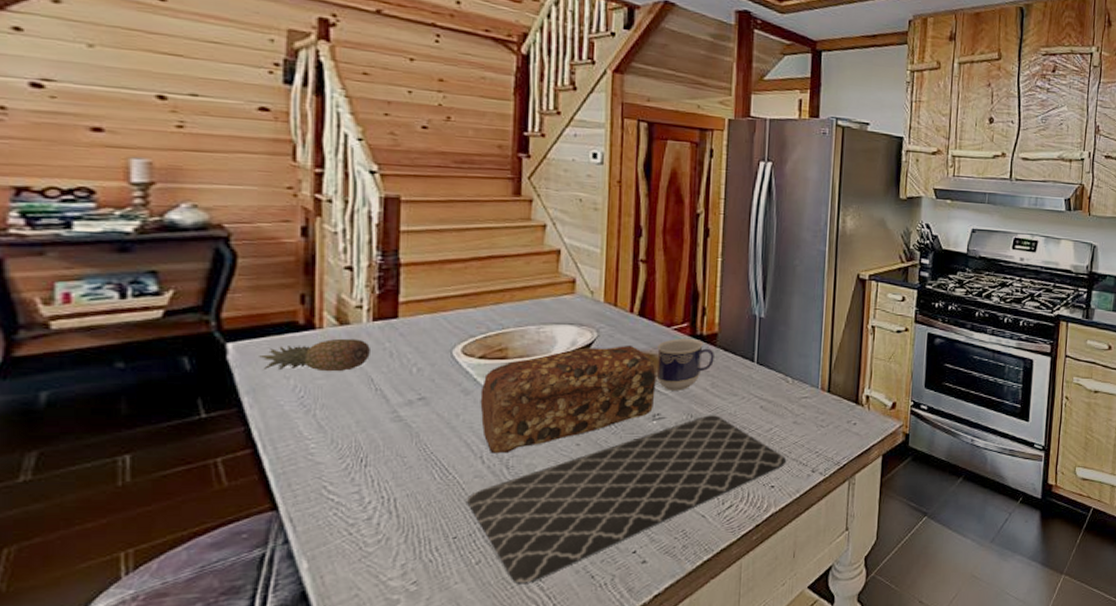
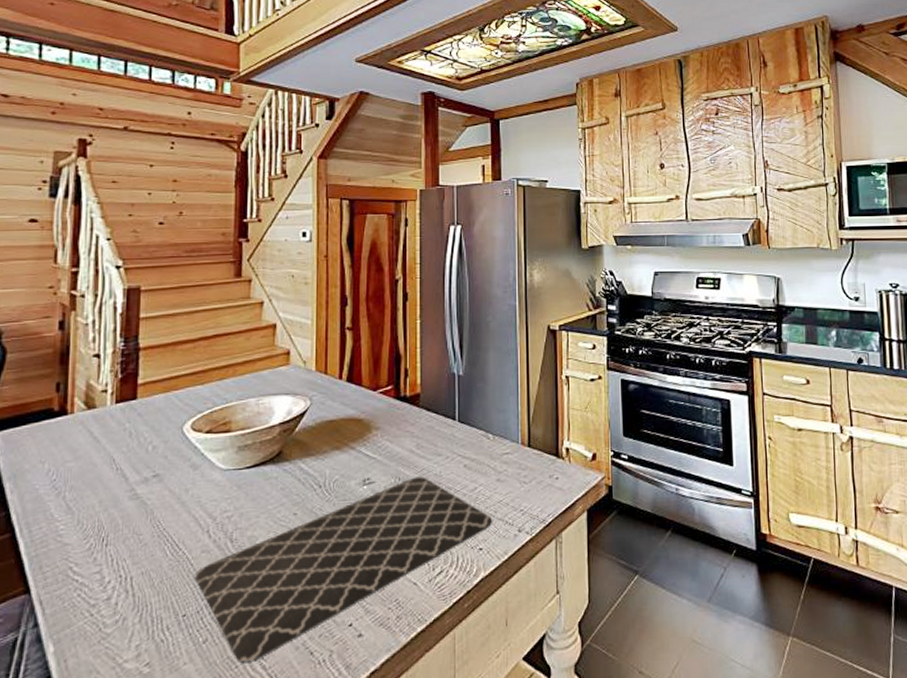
fruit: present [259,338,370,372] -> none [20,421,113,457]
bread loaf: present [480,345,656,454] -> none [207,410,365,527]
cup: present [656,338,714,391] -> none [365,400,418,454]

